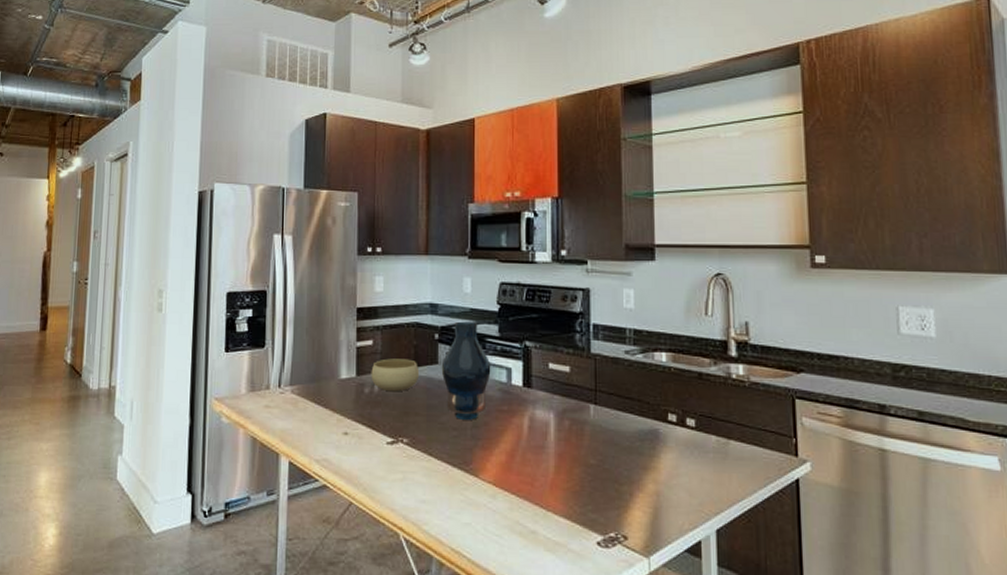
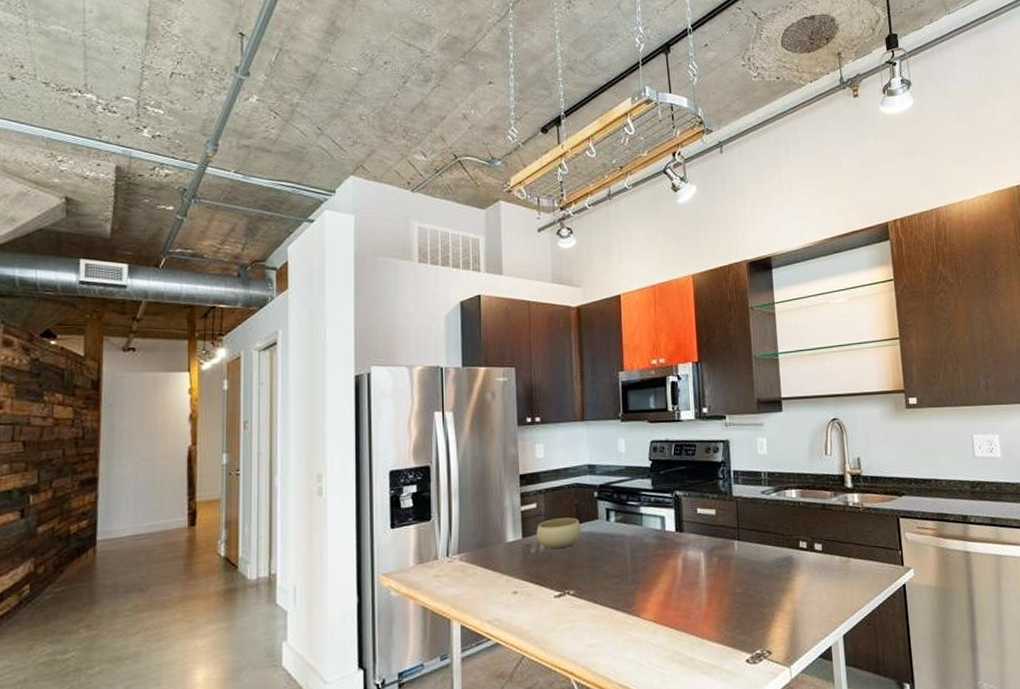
vase: present [441,321,491,420] -> none [601,478,647,567]

